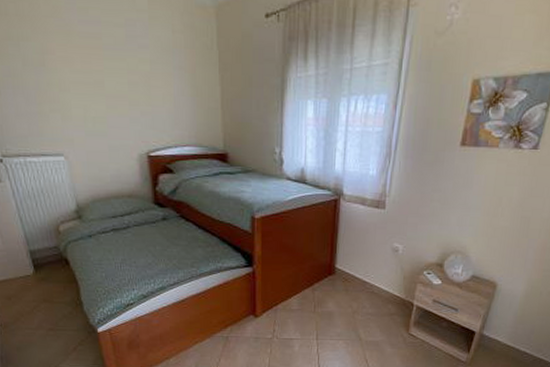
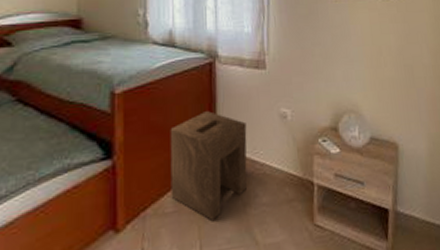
stool: none [296,239,362,319] -> present [170,111,247,221]

